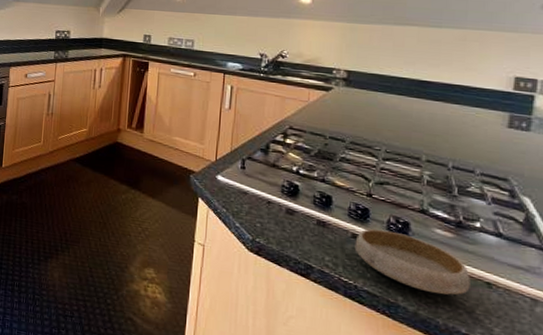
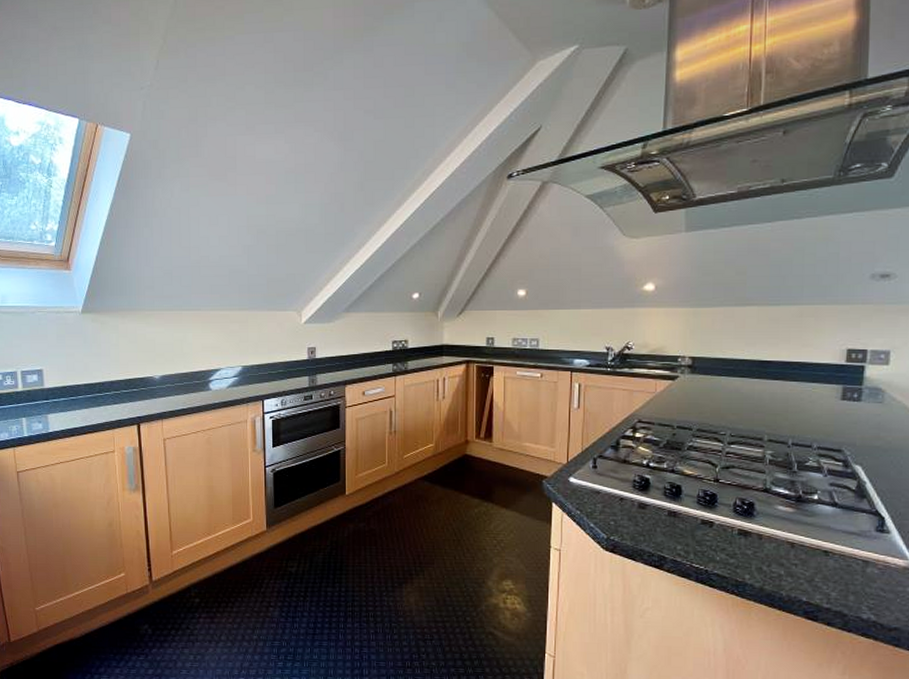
bowl: present [354,228,471,295] -> none [704,512,810,568]

